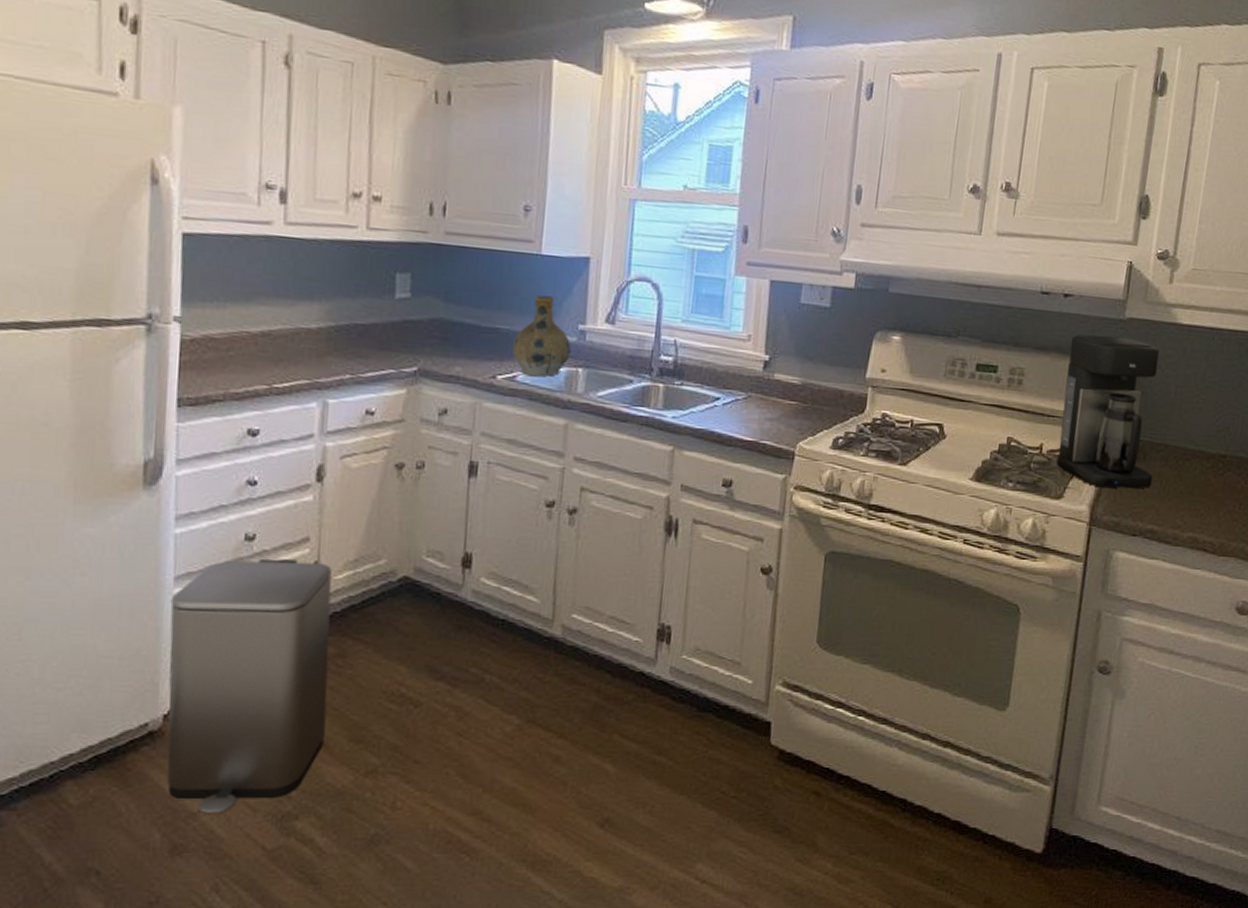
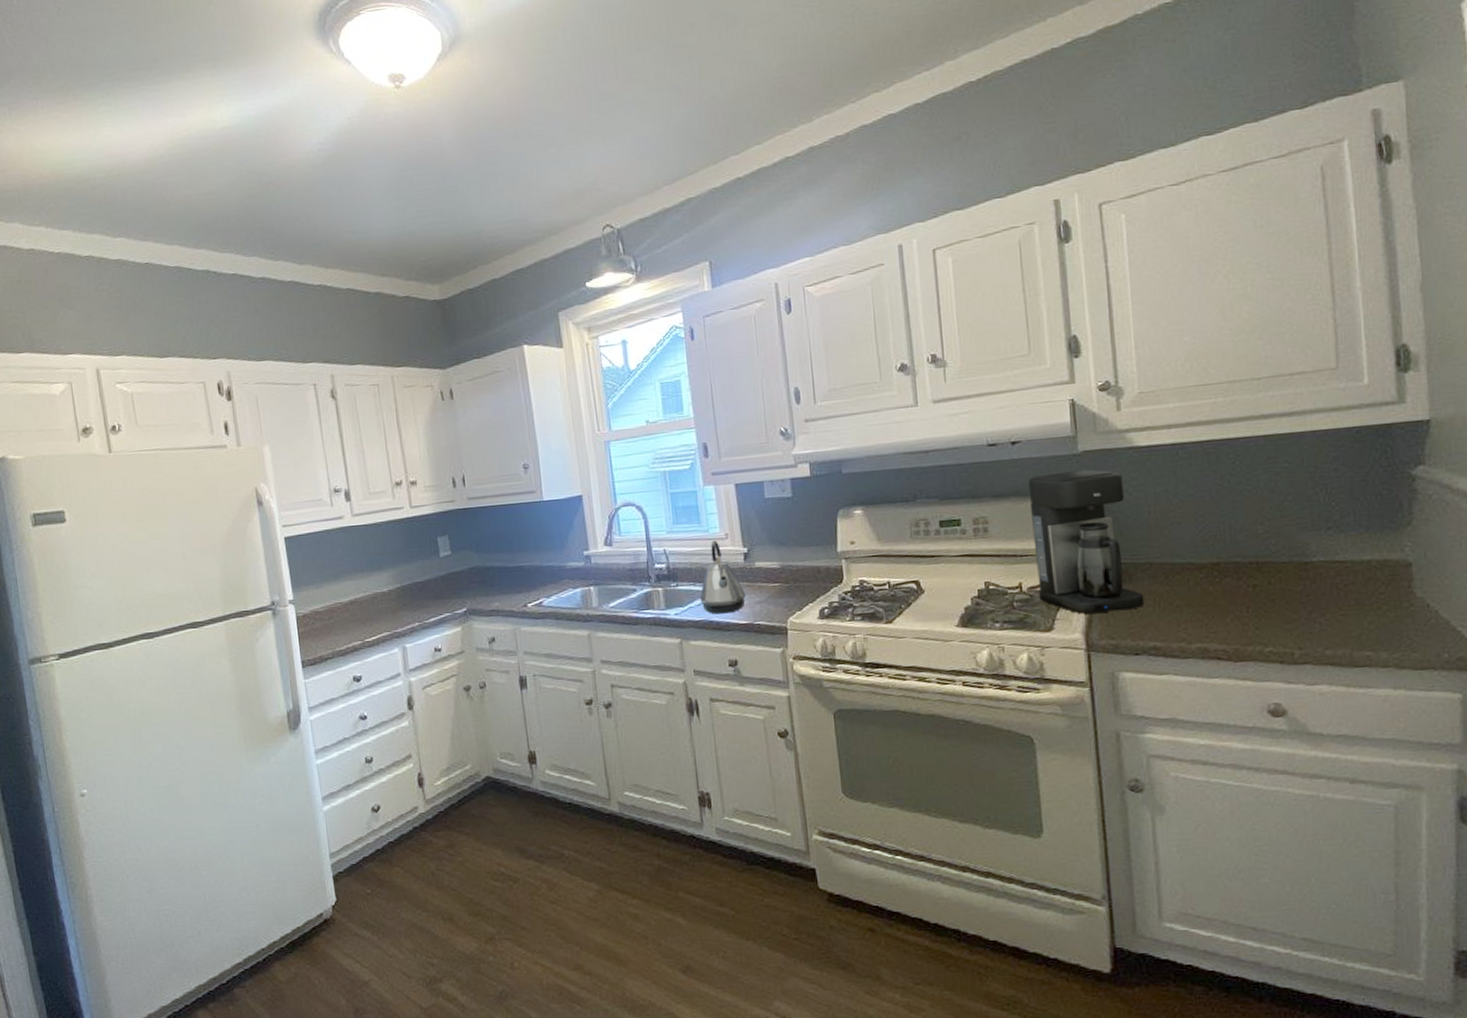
pedal bin: present [167,558,332,815] -> none [322,773,451,983]
ceramic jug: present [511,295,572,377] -> none [534,533,582,600]
kettle: none [704,339,757,426] -> present [699,540,745,614]

